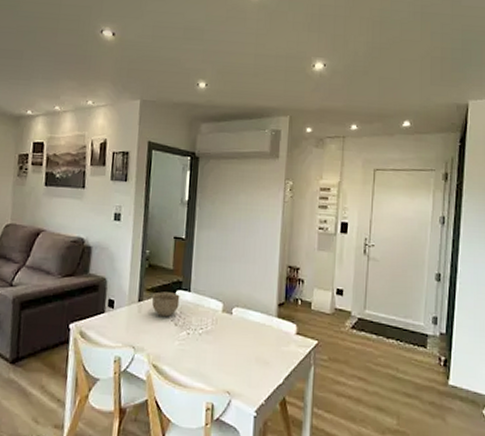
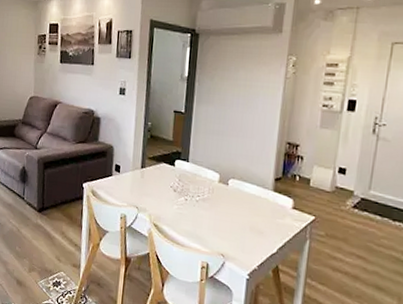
bowl: present [151,291,180,317] -> none [153,160,179,183]

